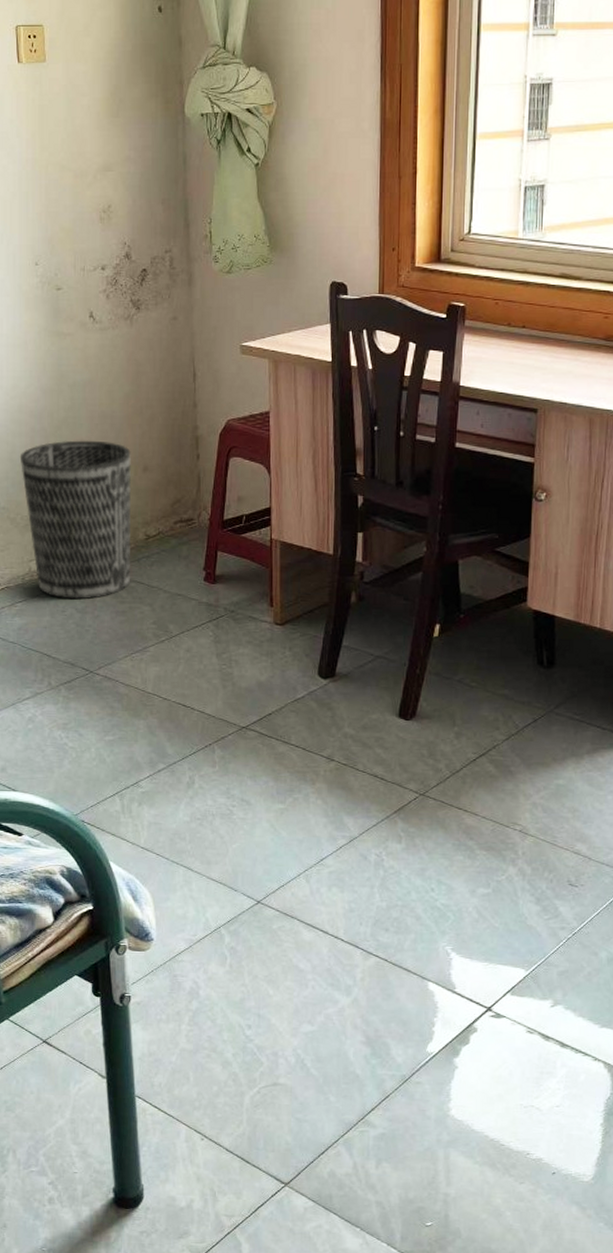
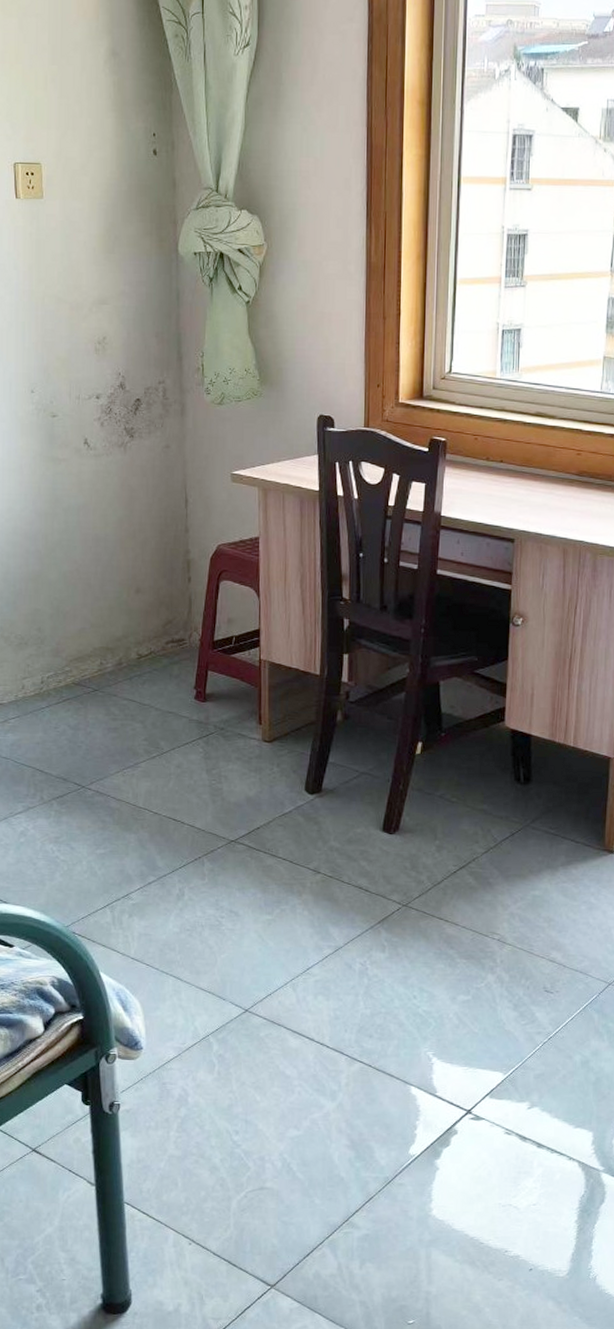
wastebasket: present [19,440,132,600] -> none [14,562,124,717]

